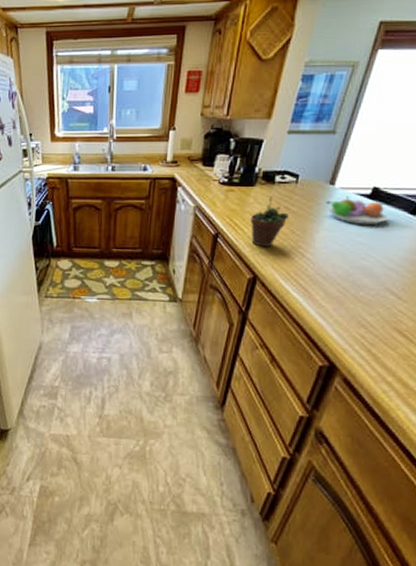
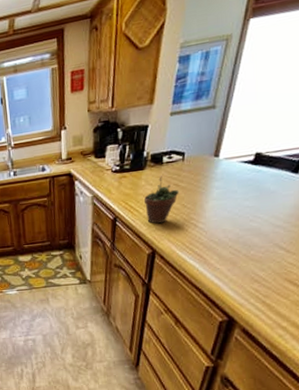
fruit bowl: present [326,195,388,225] -> none [212,164,272,190]

